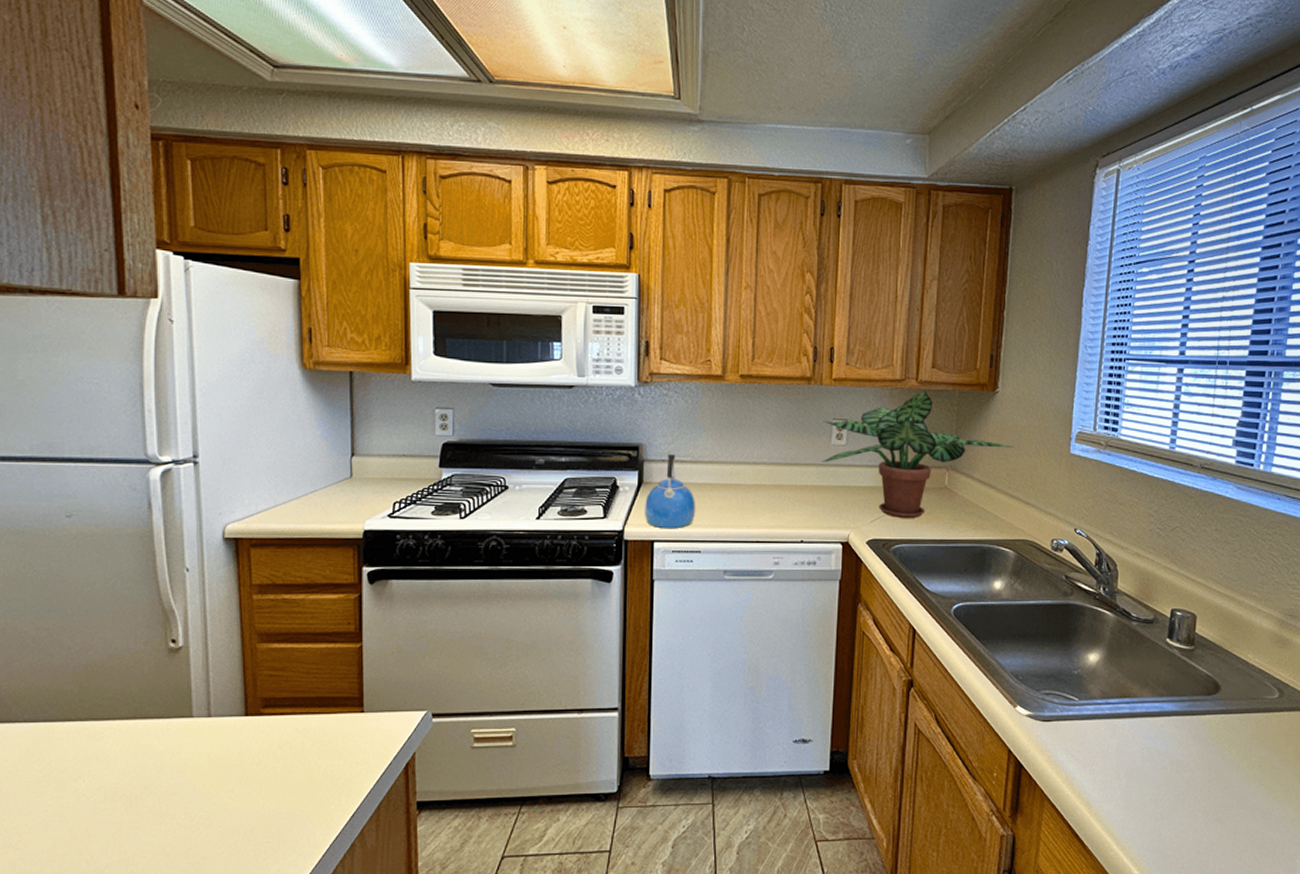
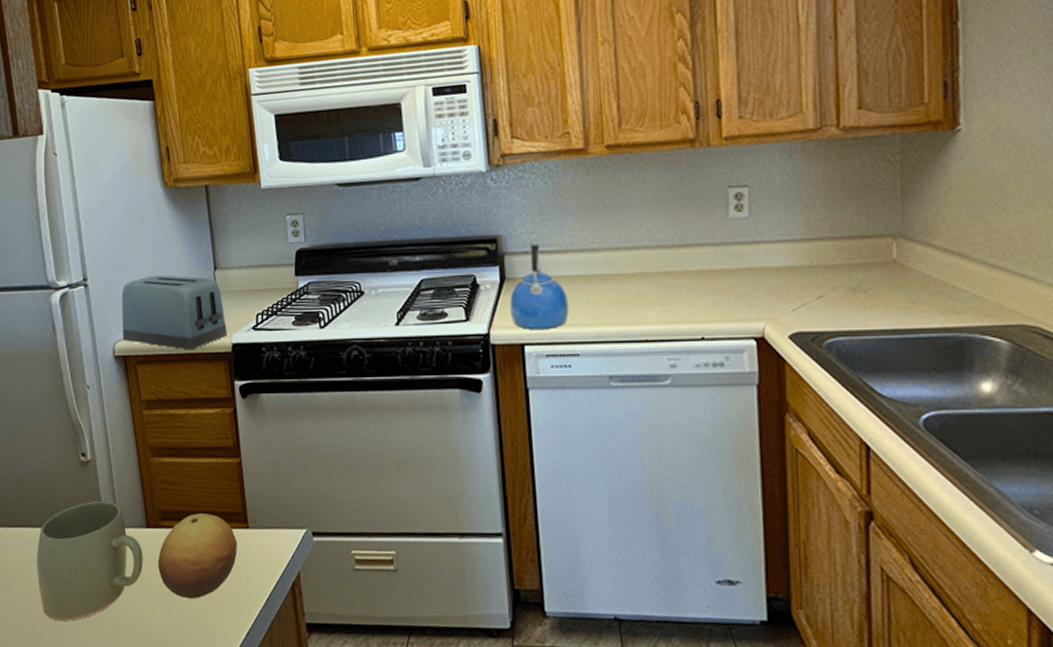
mug: none [99,689,237,820] -> present [36,500,144,622]
toaster: none [235,457,360,535] -> present [121,275,228,350]
fruit: none [254,699,349,786] -> present [157,513,238,599]
potted plant: present [821,391,1014,519] -> none [715,139,993,305]

